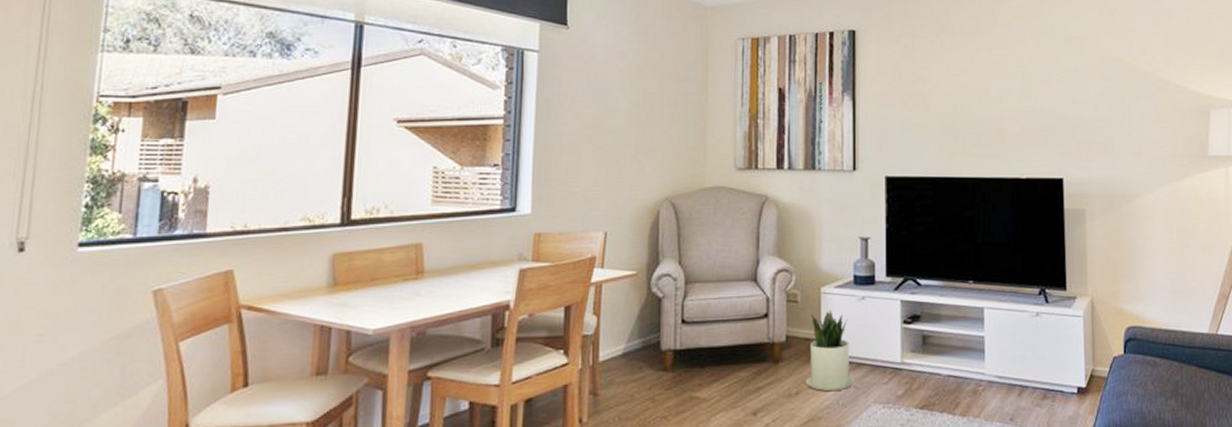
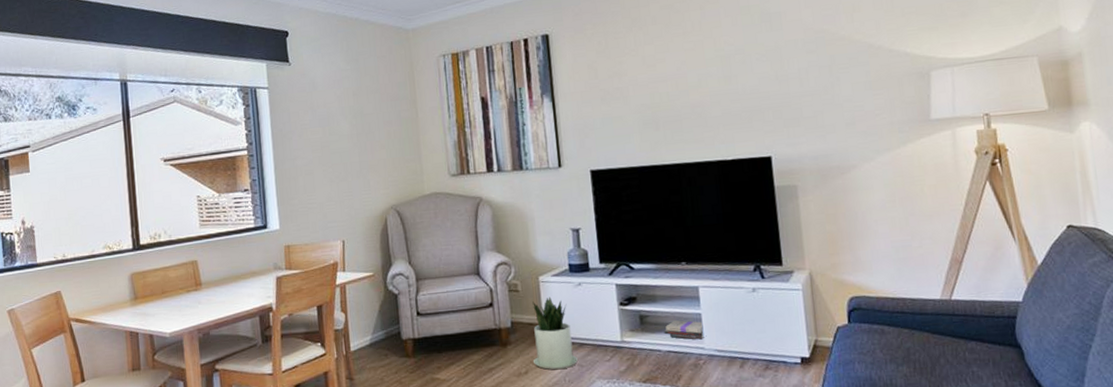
books: none [945,342,988,365] -> present [664,320,707,340]

